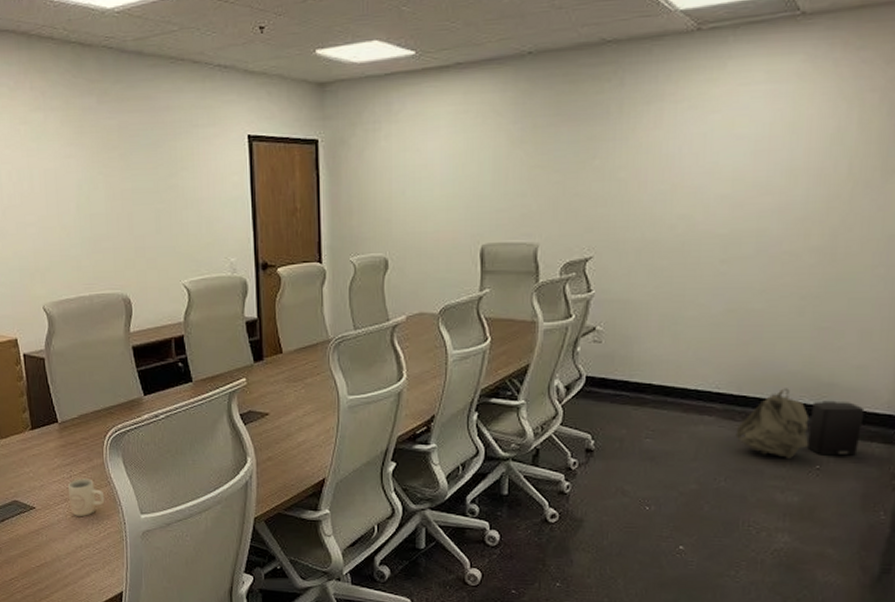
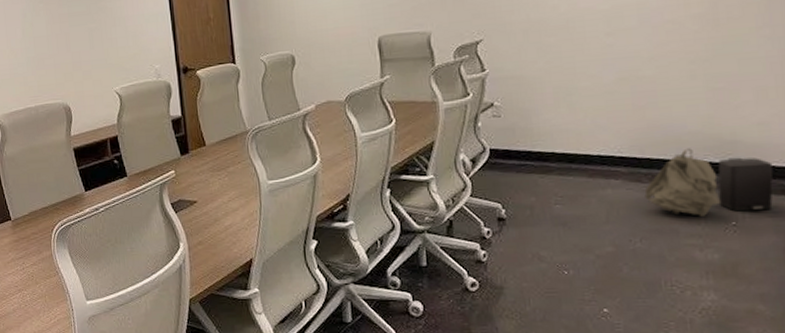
mug: present [67,478,105,516] -> none [21,270,54,305]

